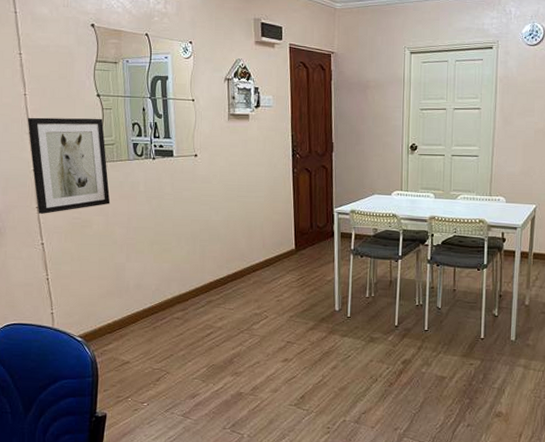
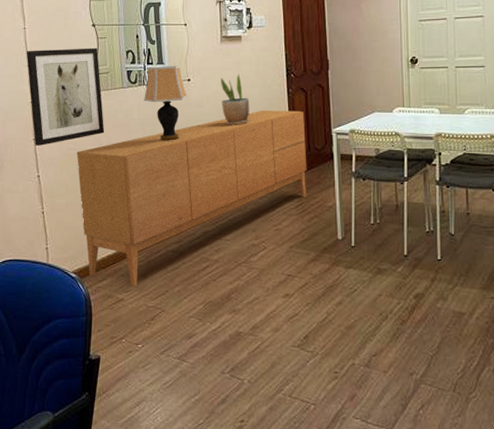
sideboard: none [81,187,309,350] -> present [76,110,307,286]
table lamp: none [150,140,195,214] -> present [144,66,188,141]
potted plant: none [227,152,256,202] -> present [220,74,250,125]

